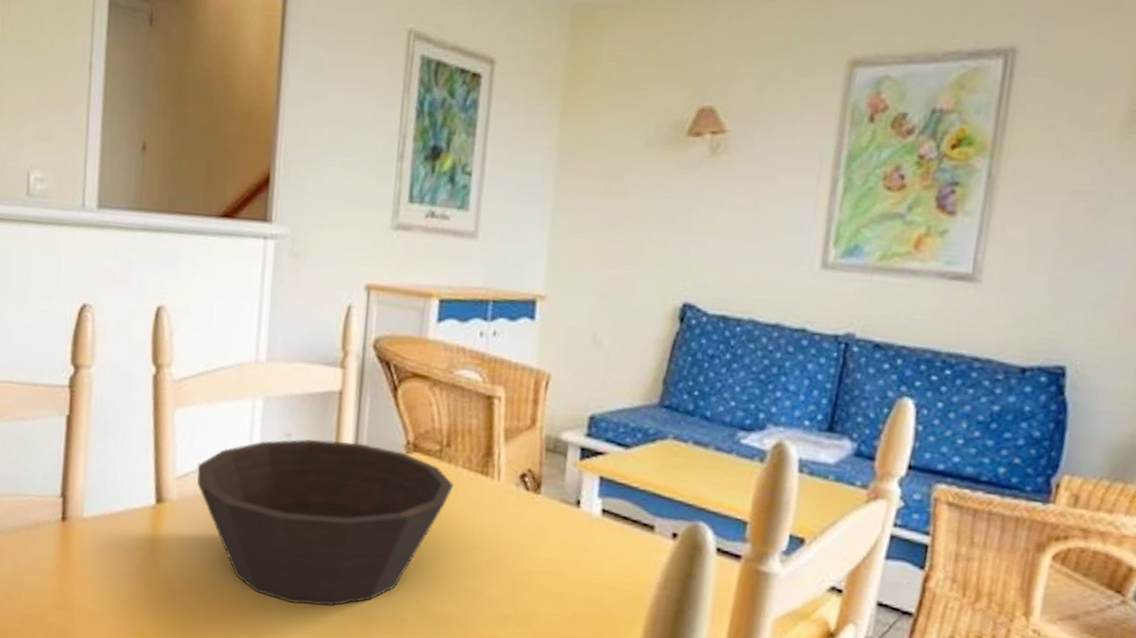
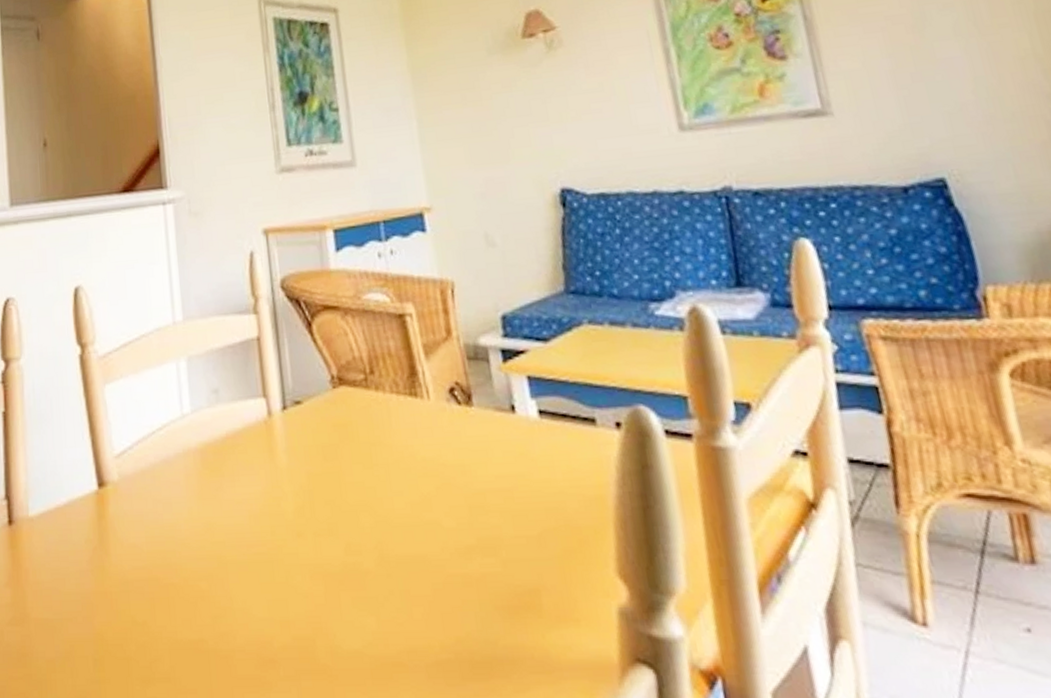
bowl: present [196,438,454,606] -> none [133,386,386,574]

